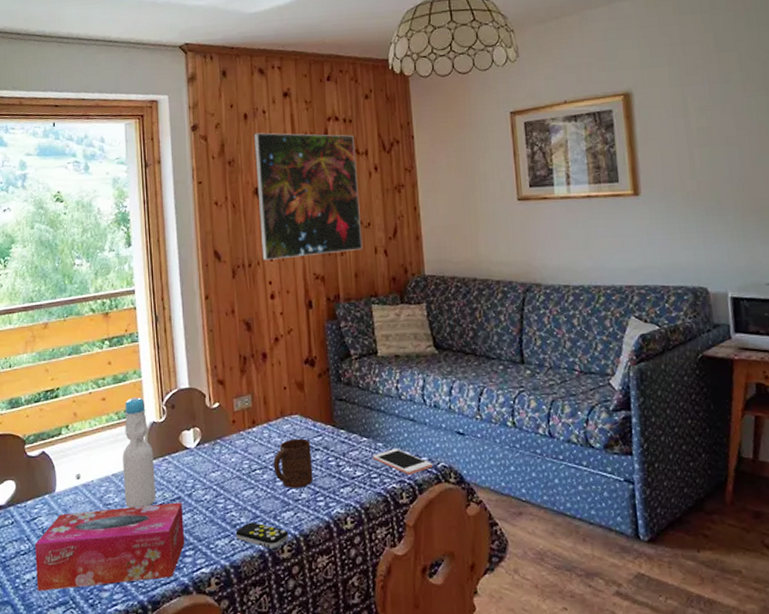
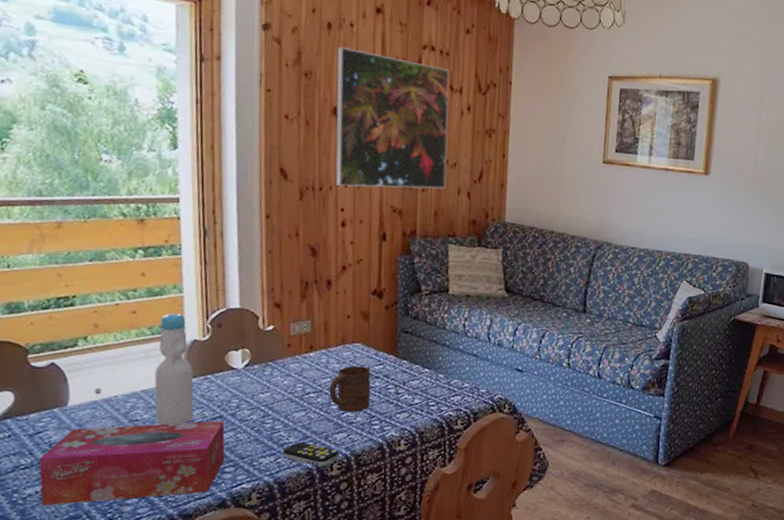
cell phone: present [373,449,433,475] -> none [433,380,490,405]

